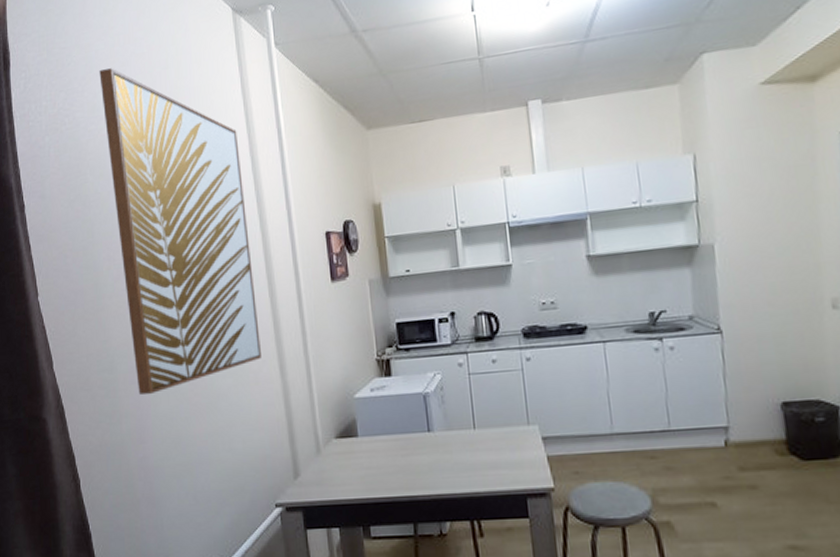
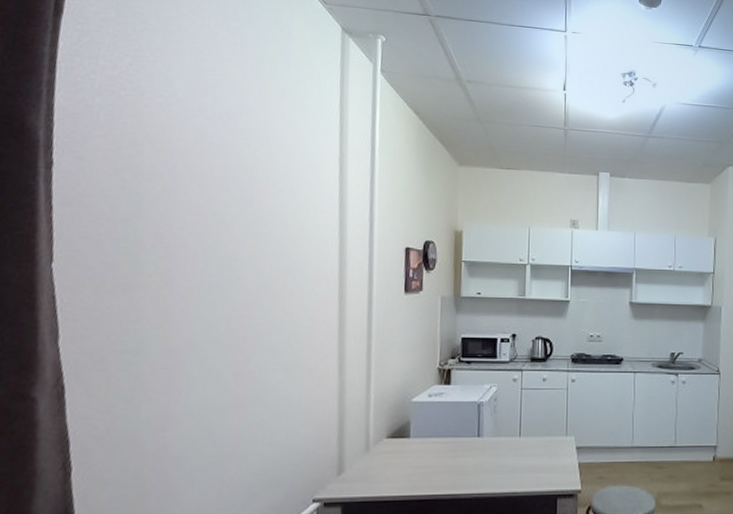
wall art: present [99,68,261,395] -> none [168,46,329,382]

